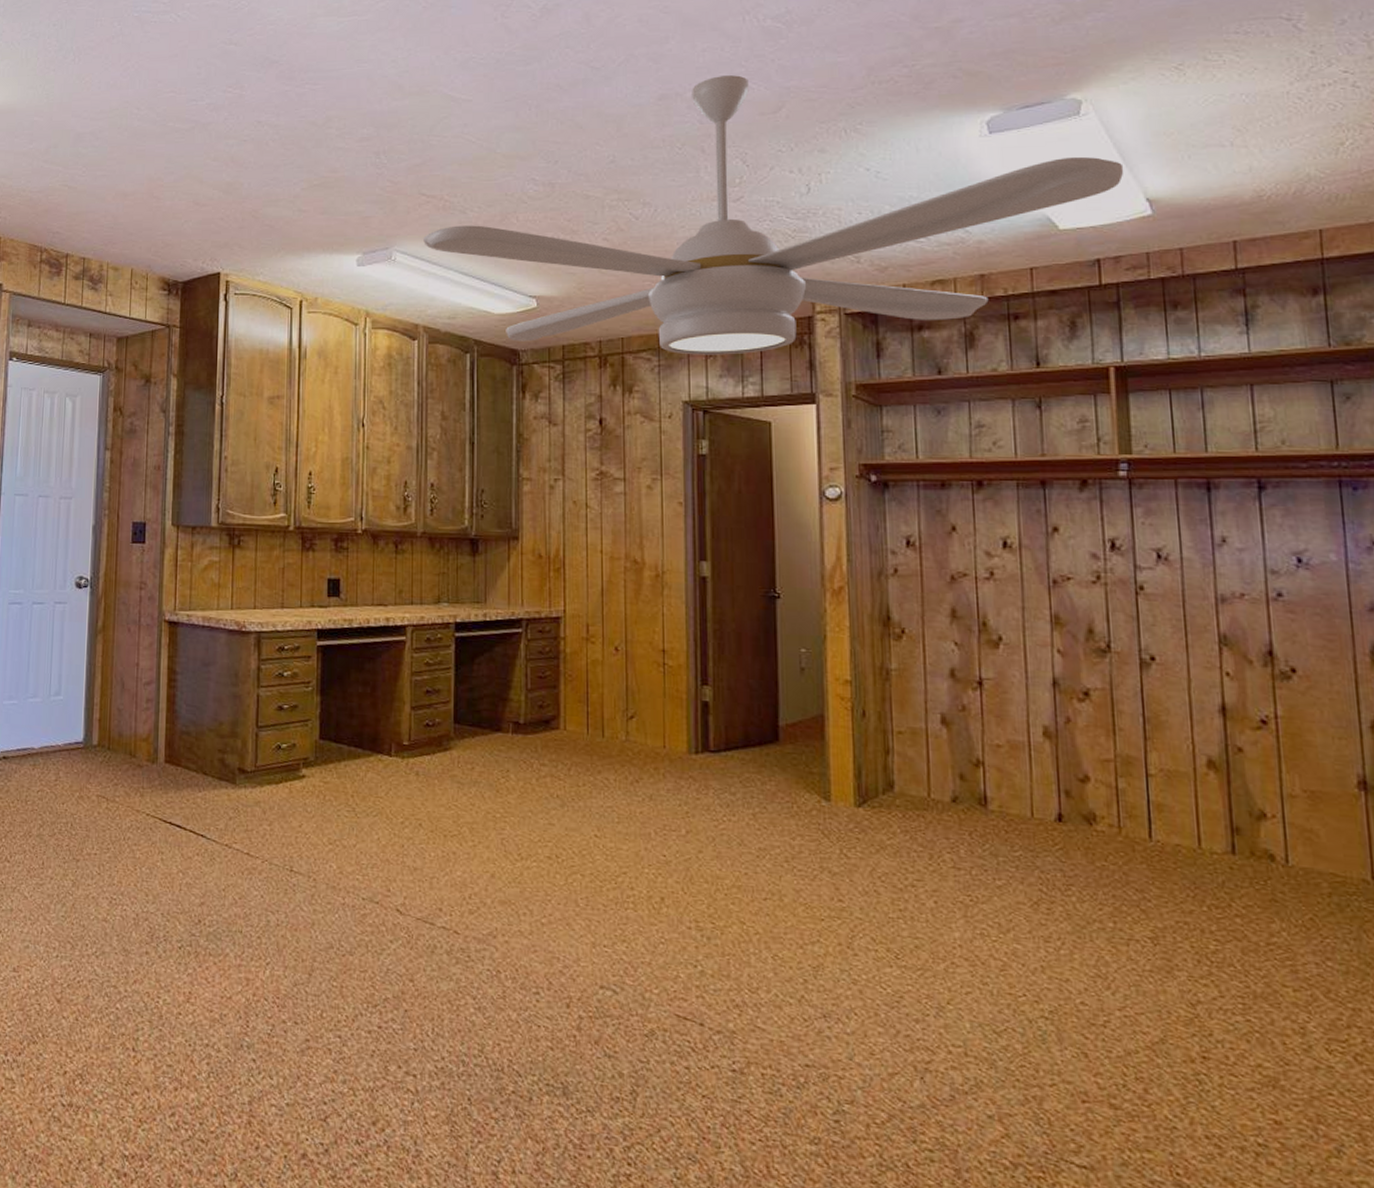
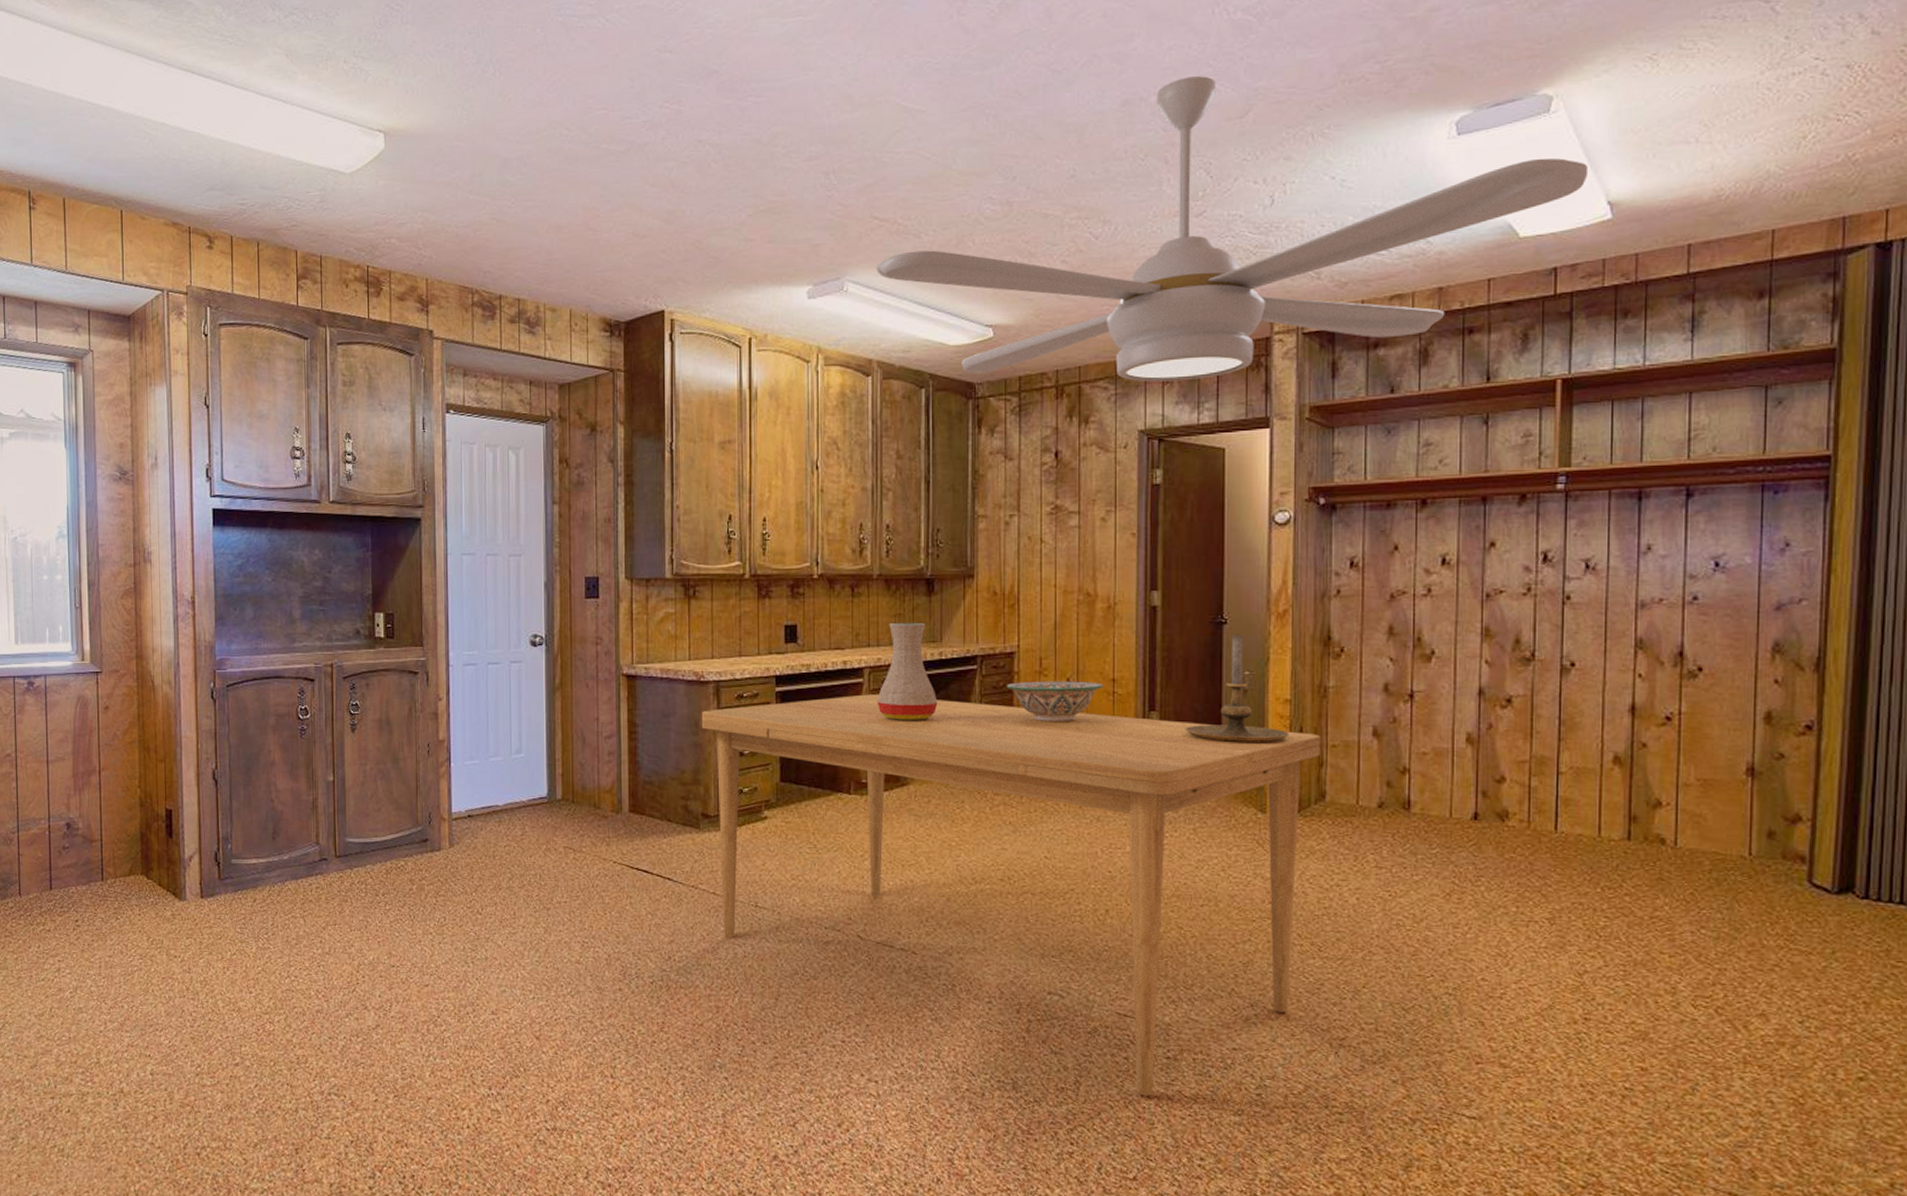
dining table: none [241,653,886,1114] -> present [701,694,1320,1096]
vase: none [419,582,482,684] -> present [877,623,938,722]
decorative bowl: none [552,648,653,692] -> present [1006,681,1103,721]
candle holder: none [740,609,852,725] -> present [1185,634,1289,743]

